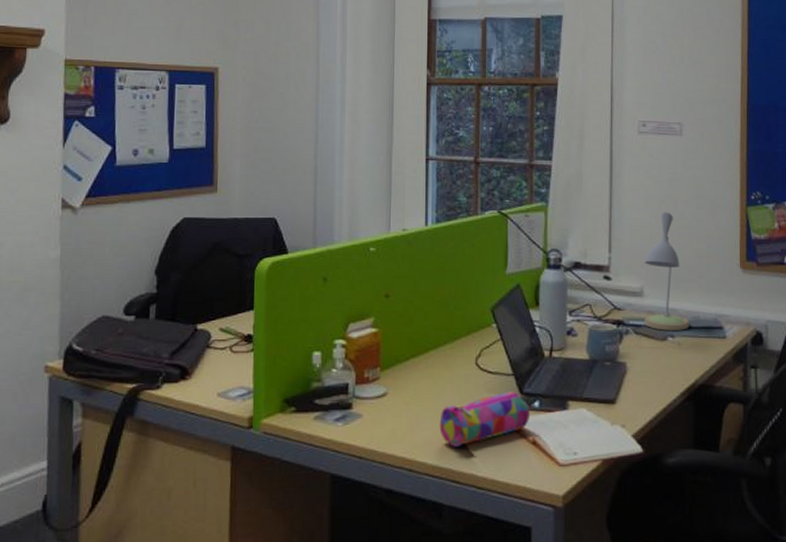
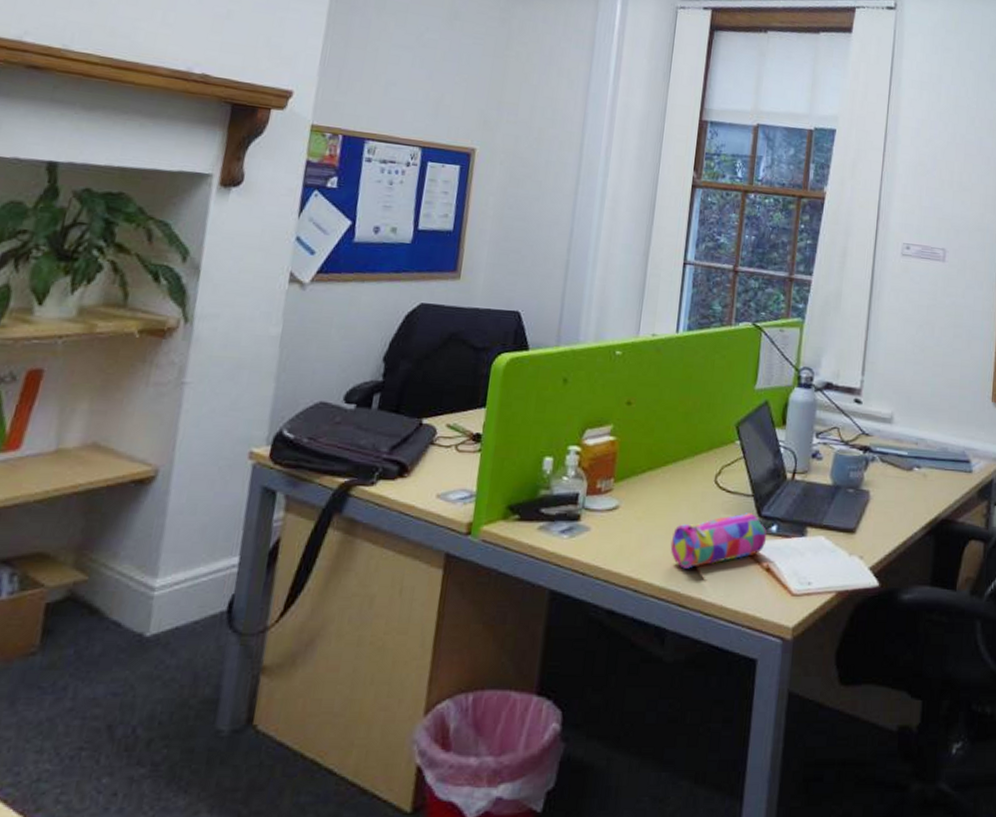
desk lamp: present [644,212,689,331] -> none [891,338,936,461]

